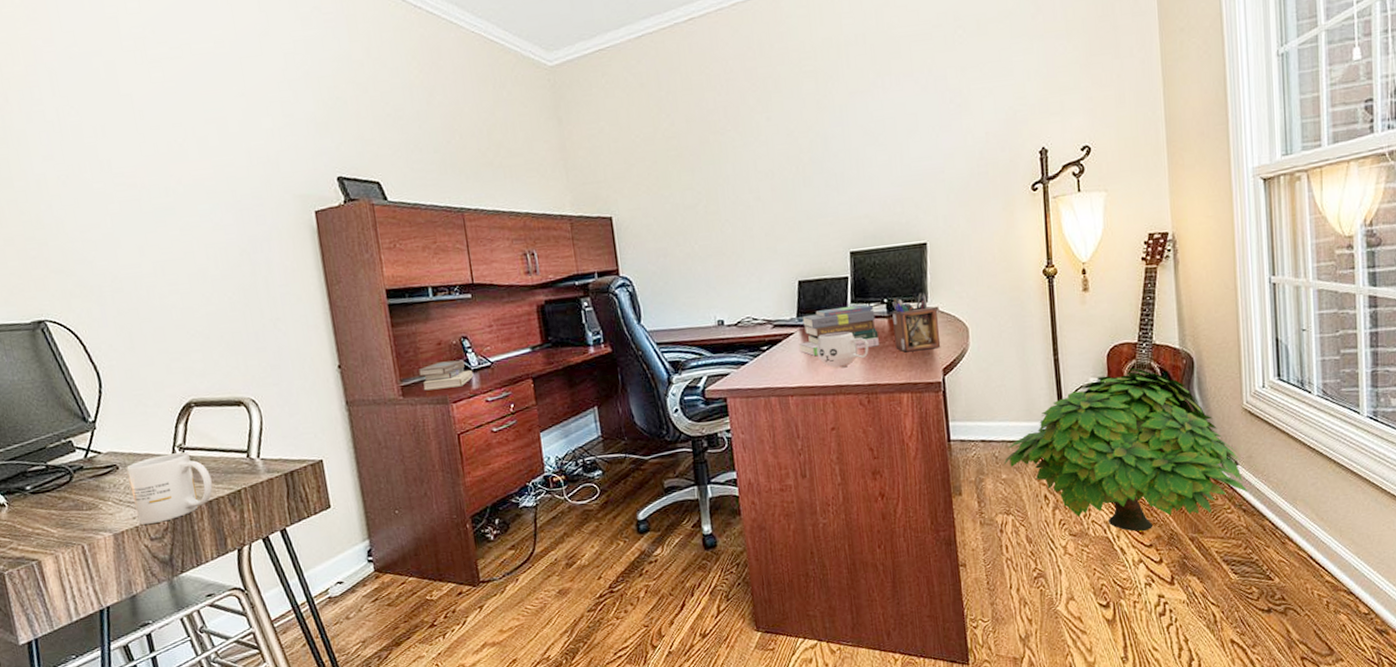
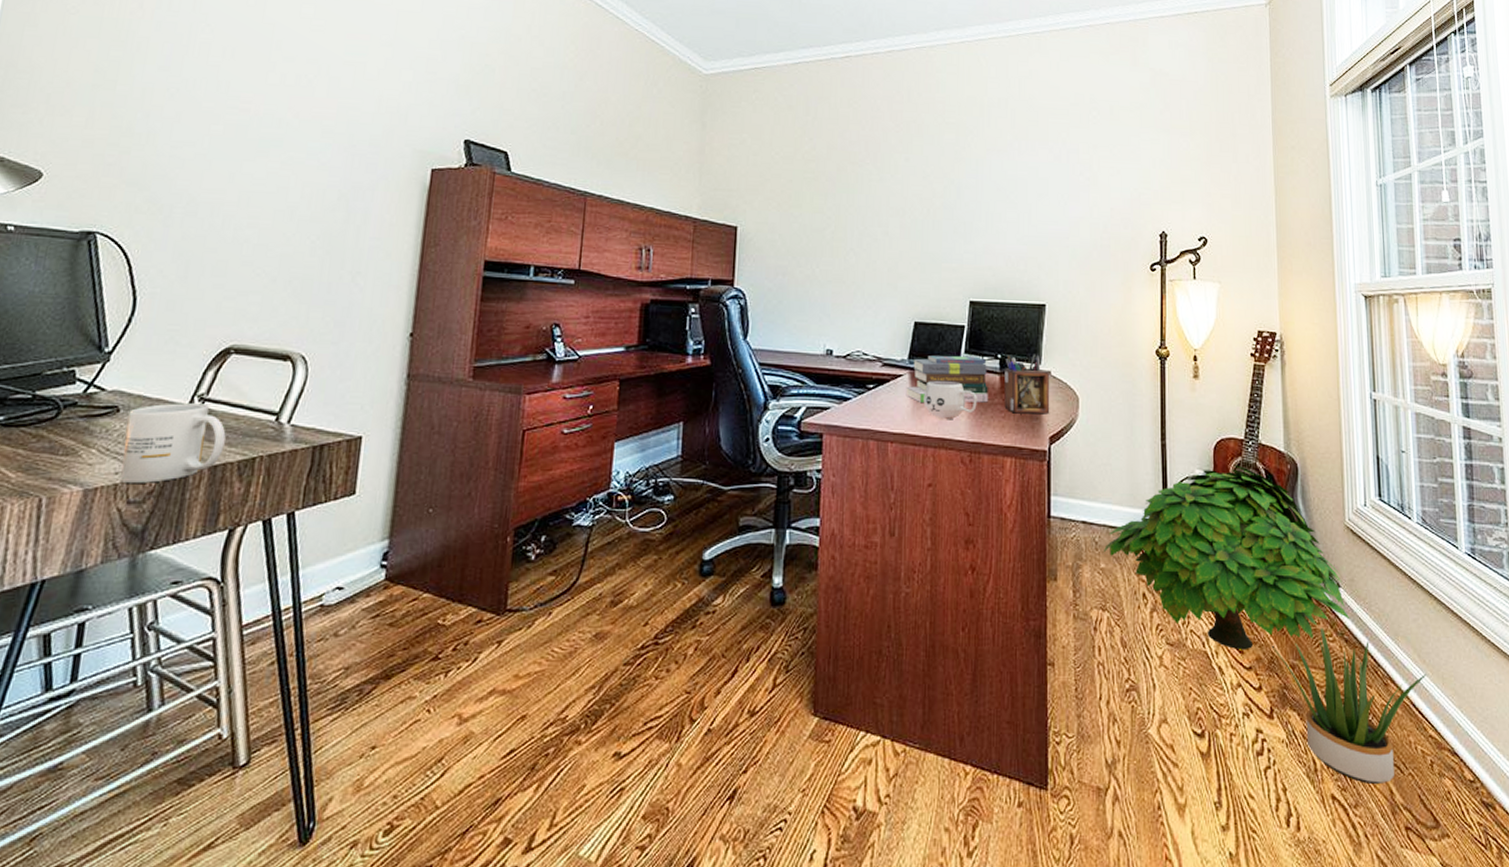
books: present [419,359,474,391] -> none [497,347,557,377]
potted plant: none [1171,502,1324,627] -> present [1271,627,1427,785]

